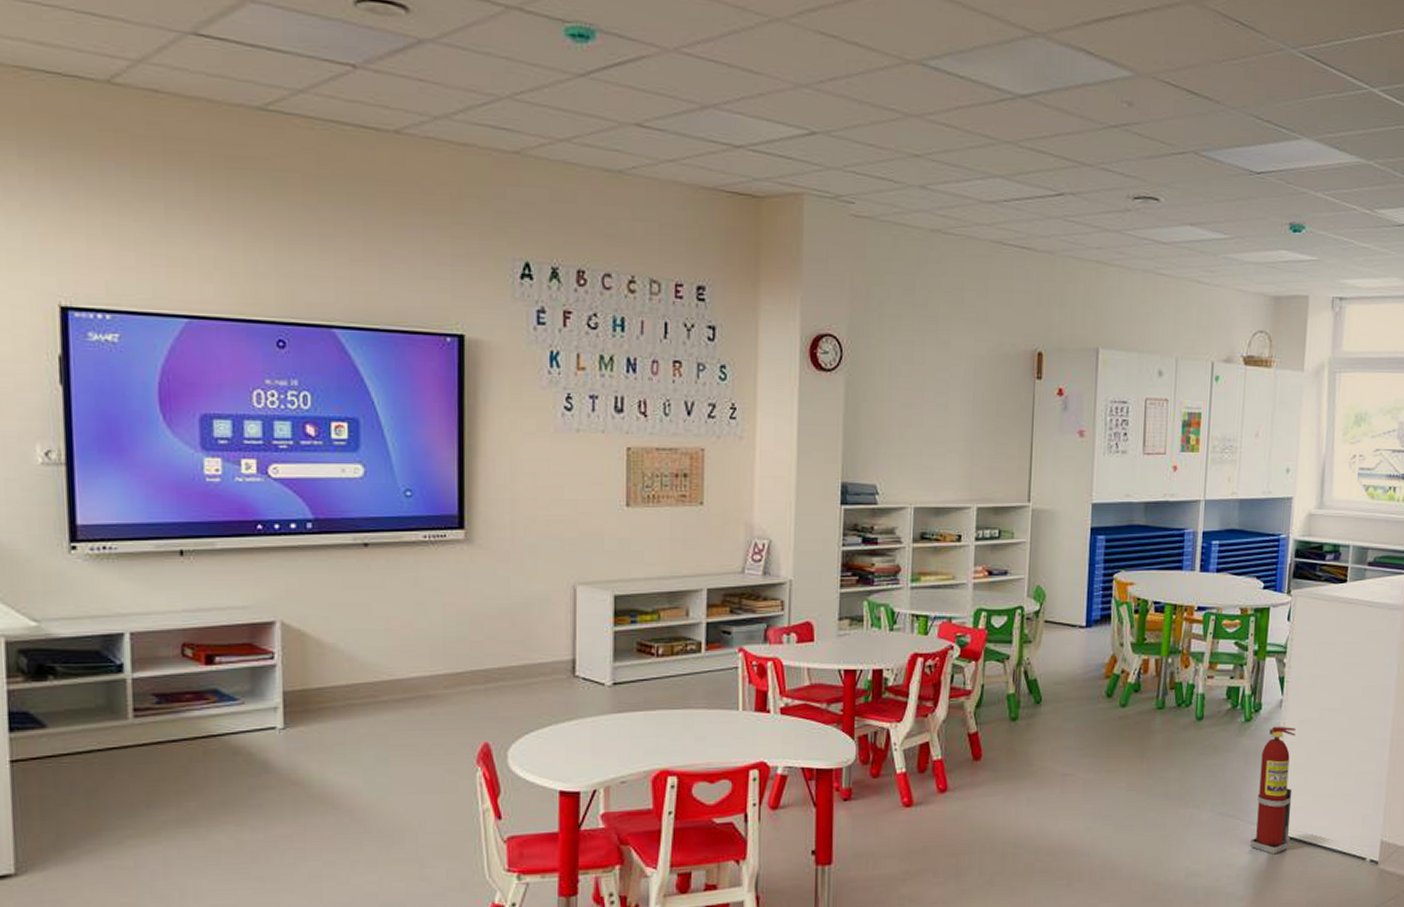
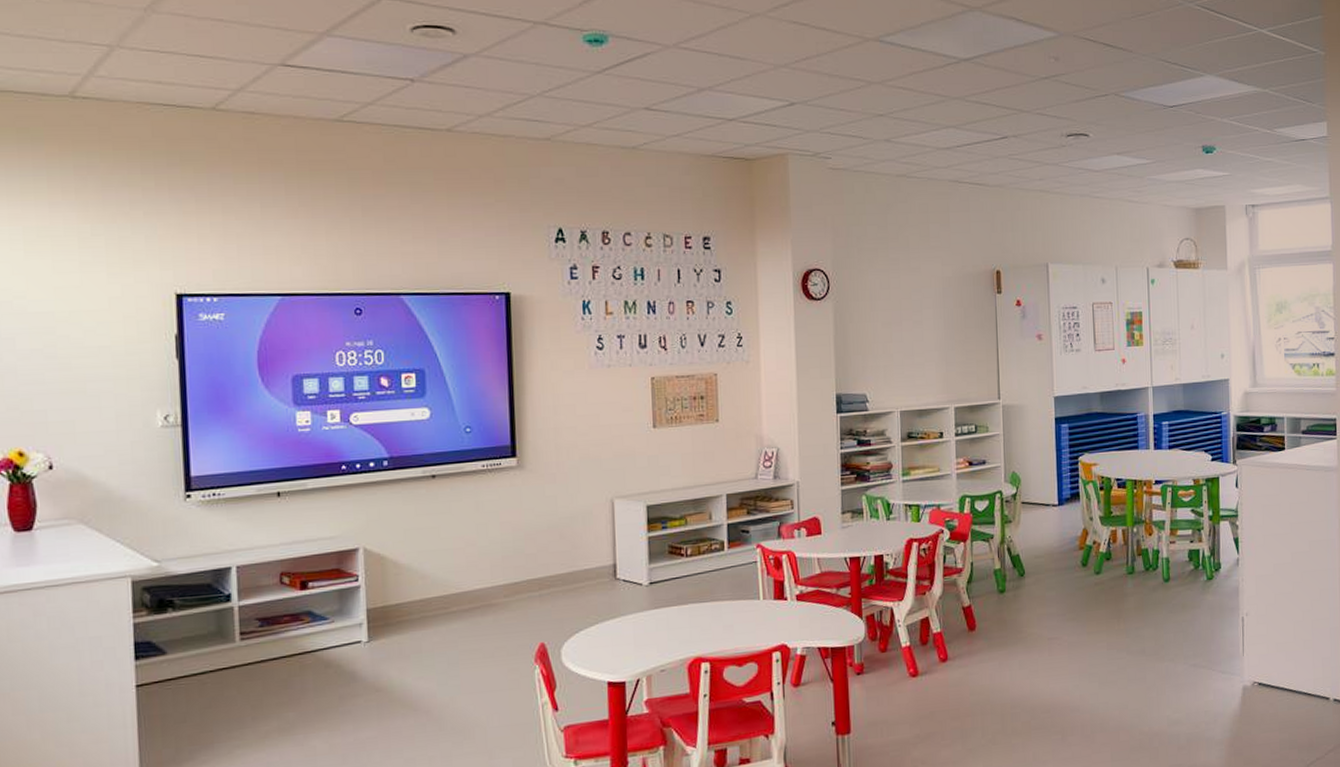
fire extinguisher: present [1250,726,1297,855] -> none [1223,582,1258,700]

